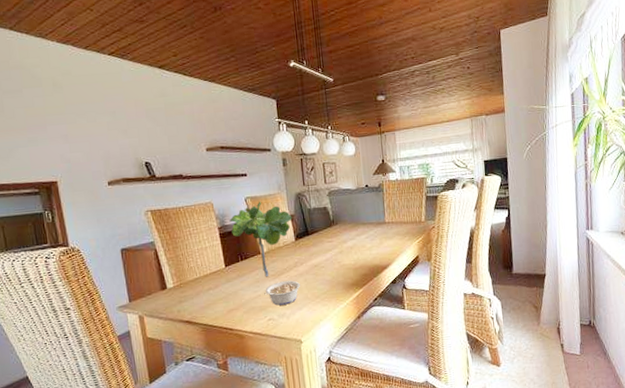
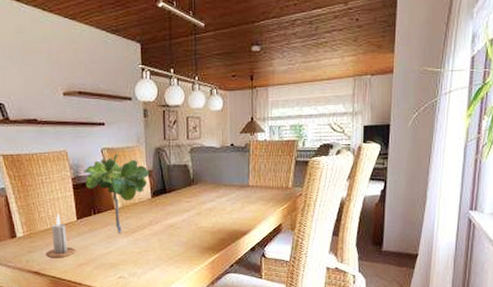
candle: none [196,262,226,306] -> present [46,213,76,258]
legume: present [264,280,300,306] -> none [116,239,154,264]

